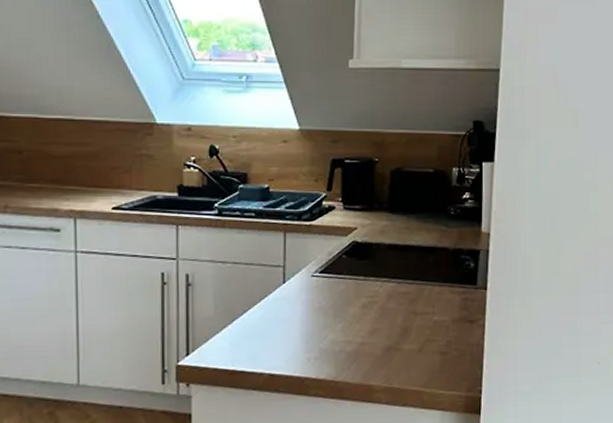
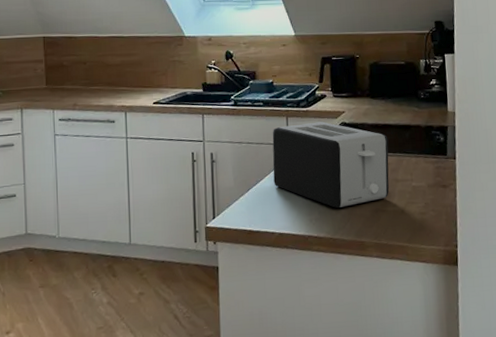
toaster: none [264,239,408,345] -> present [272,121,390,208]

